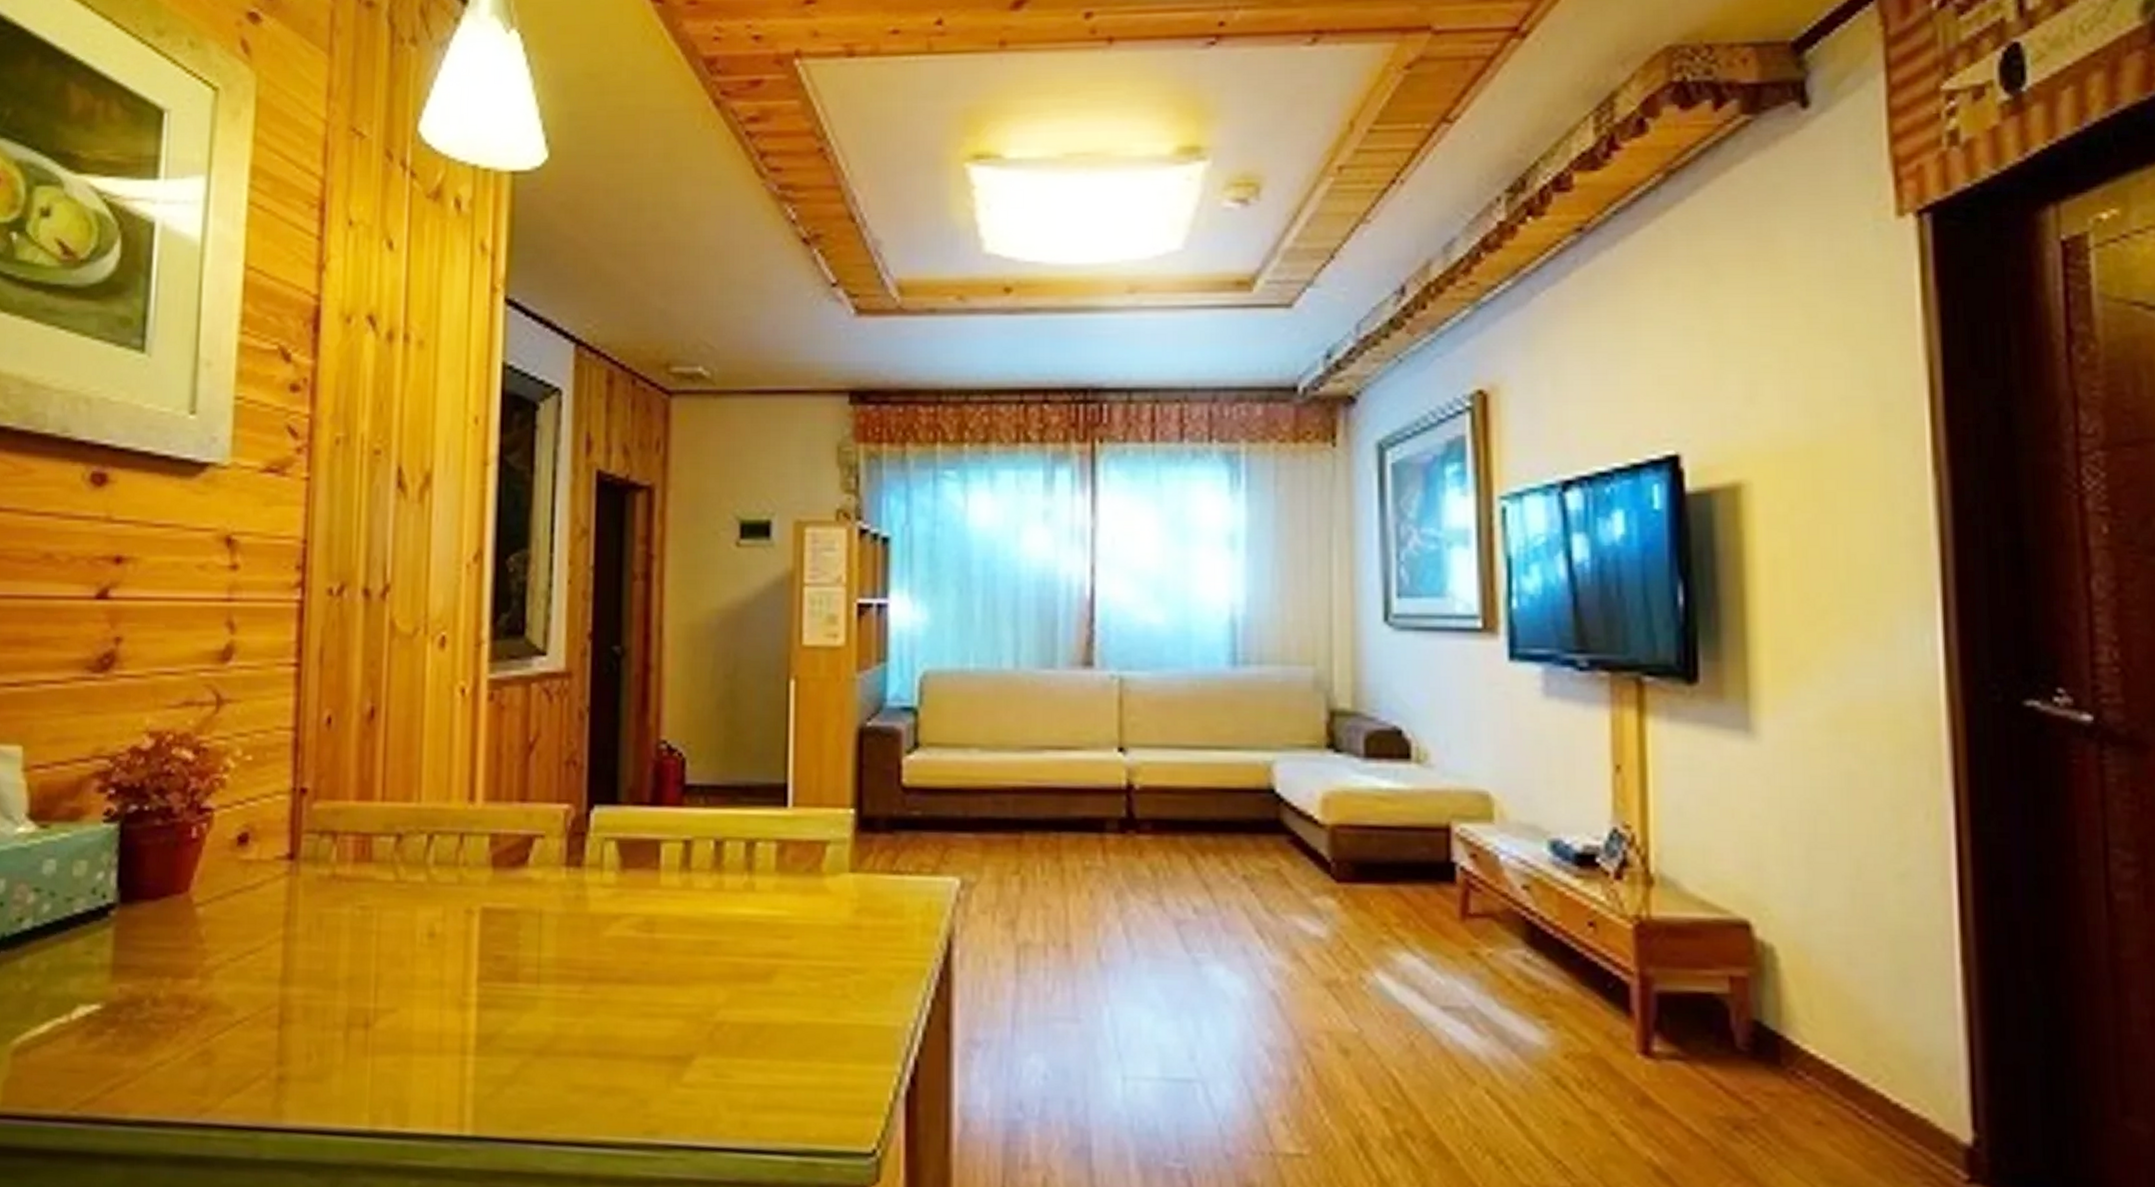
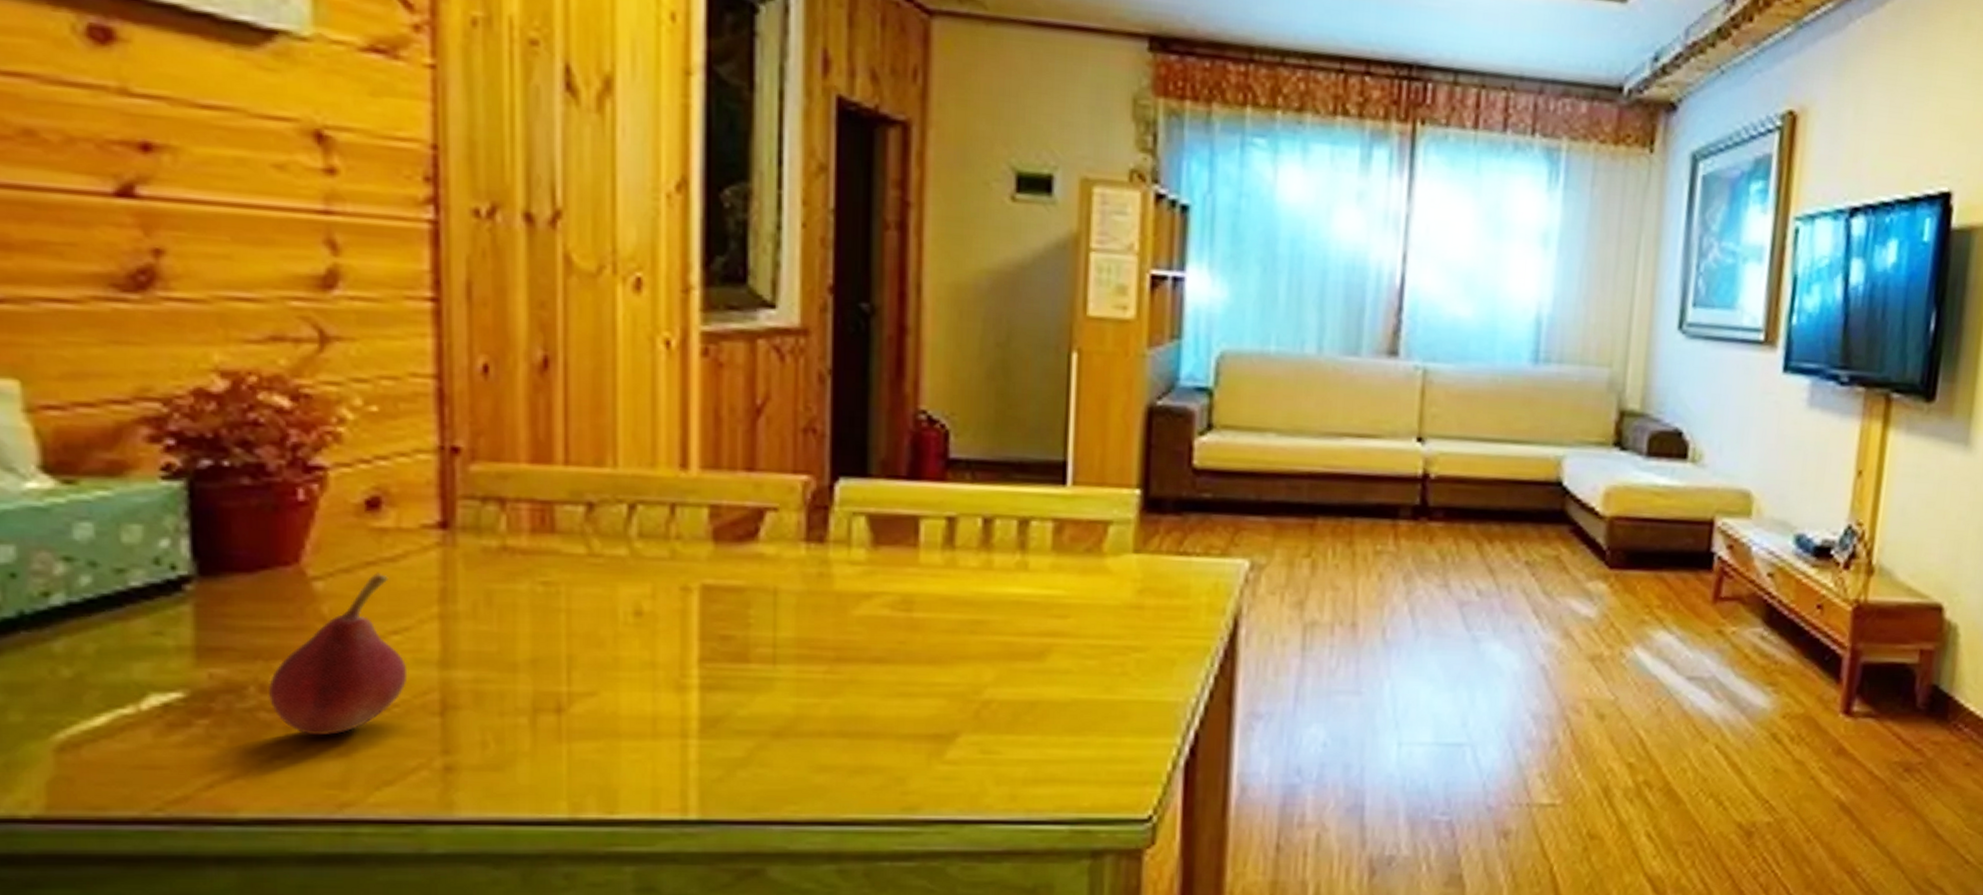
fruit: none [157,899,257,1046] -> present [268,572,408,736]

